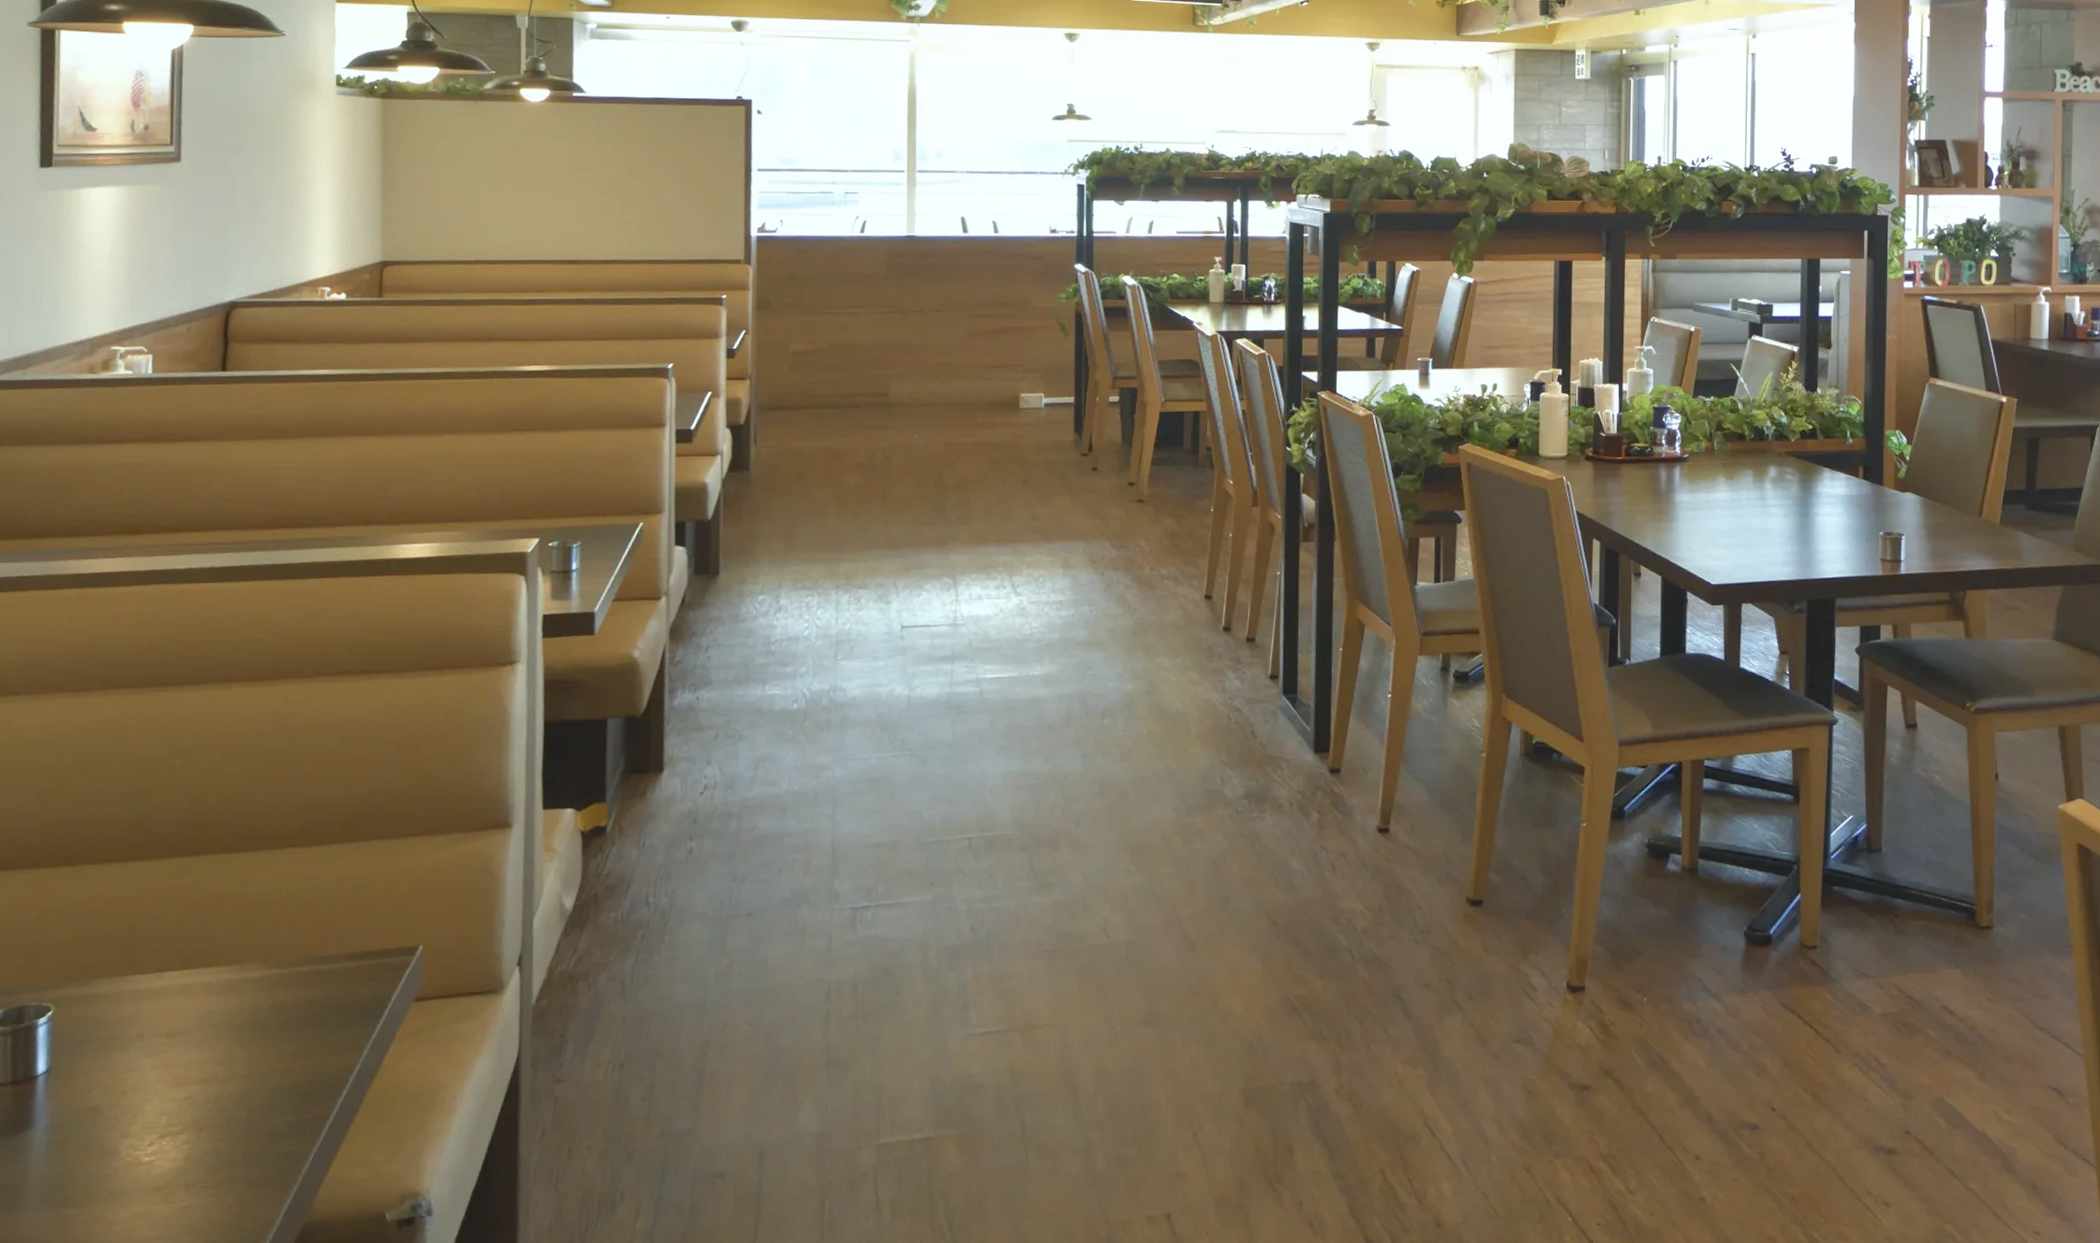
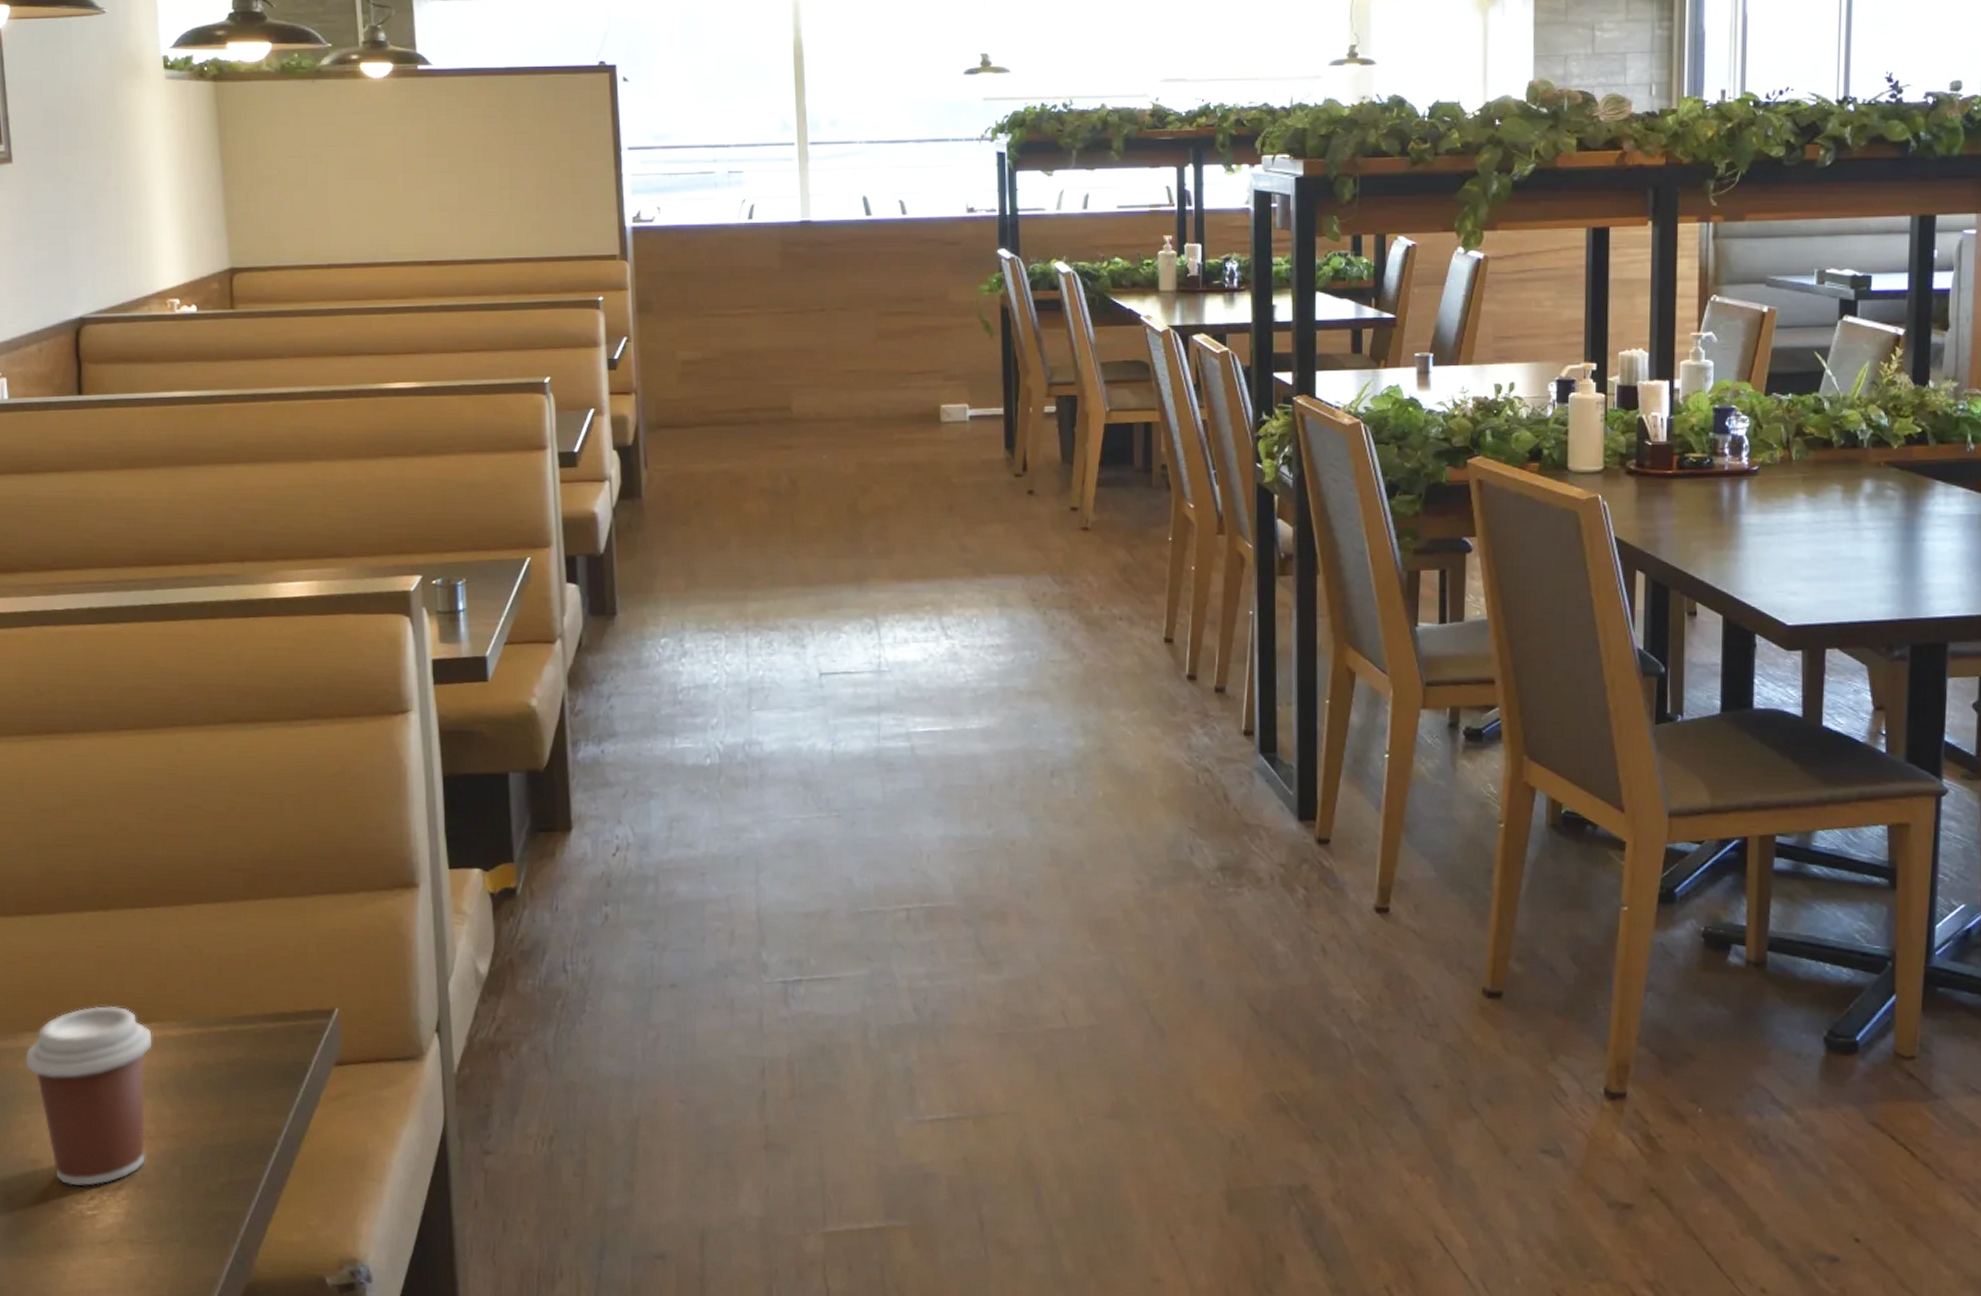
coffee cup: none [96,949,232,1132] -> present [25,1005,153,1186]

